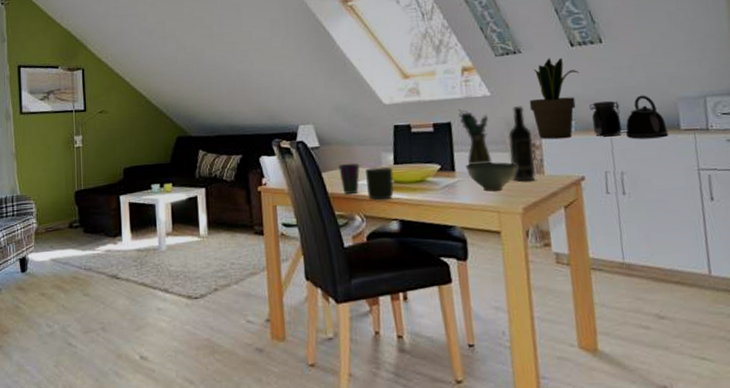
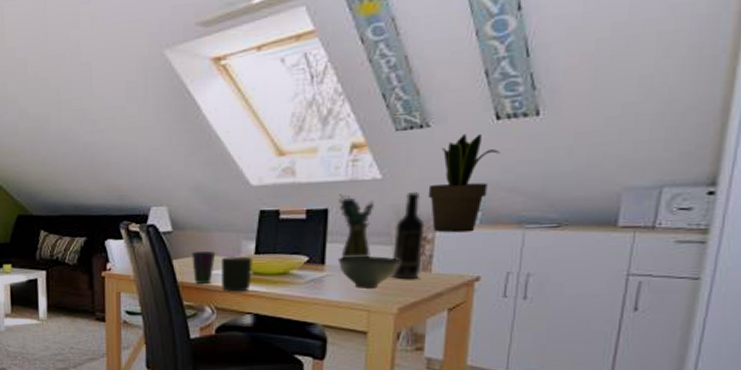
jar: present [589,100,622,137] -> none [503,188,544,232]
kettle: present [626,95,669,140] -> none [544,182,601,237]

